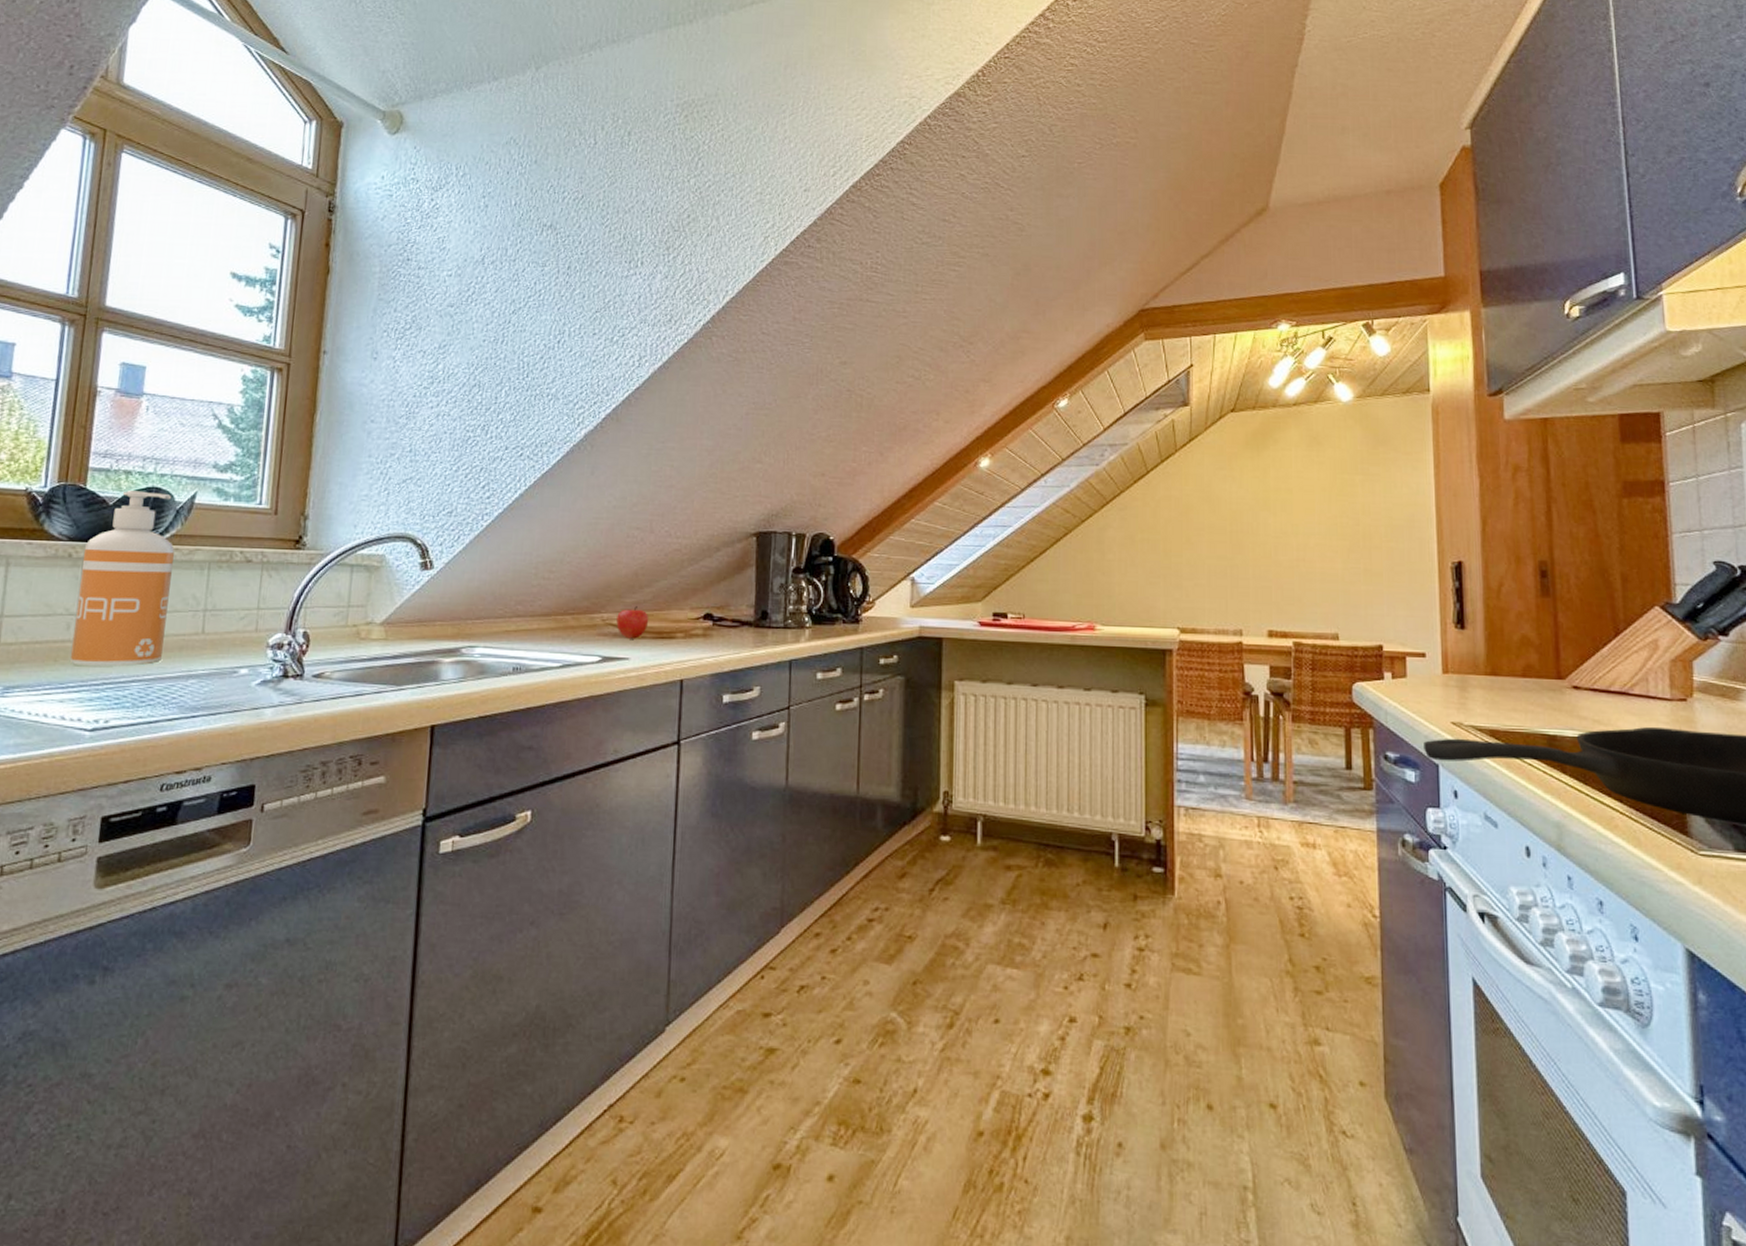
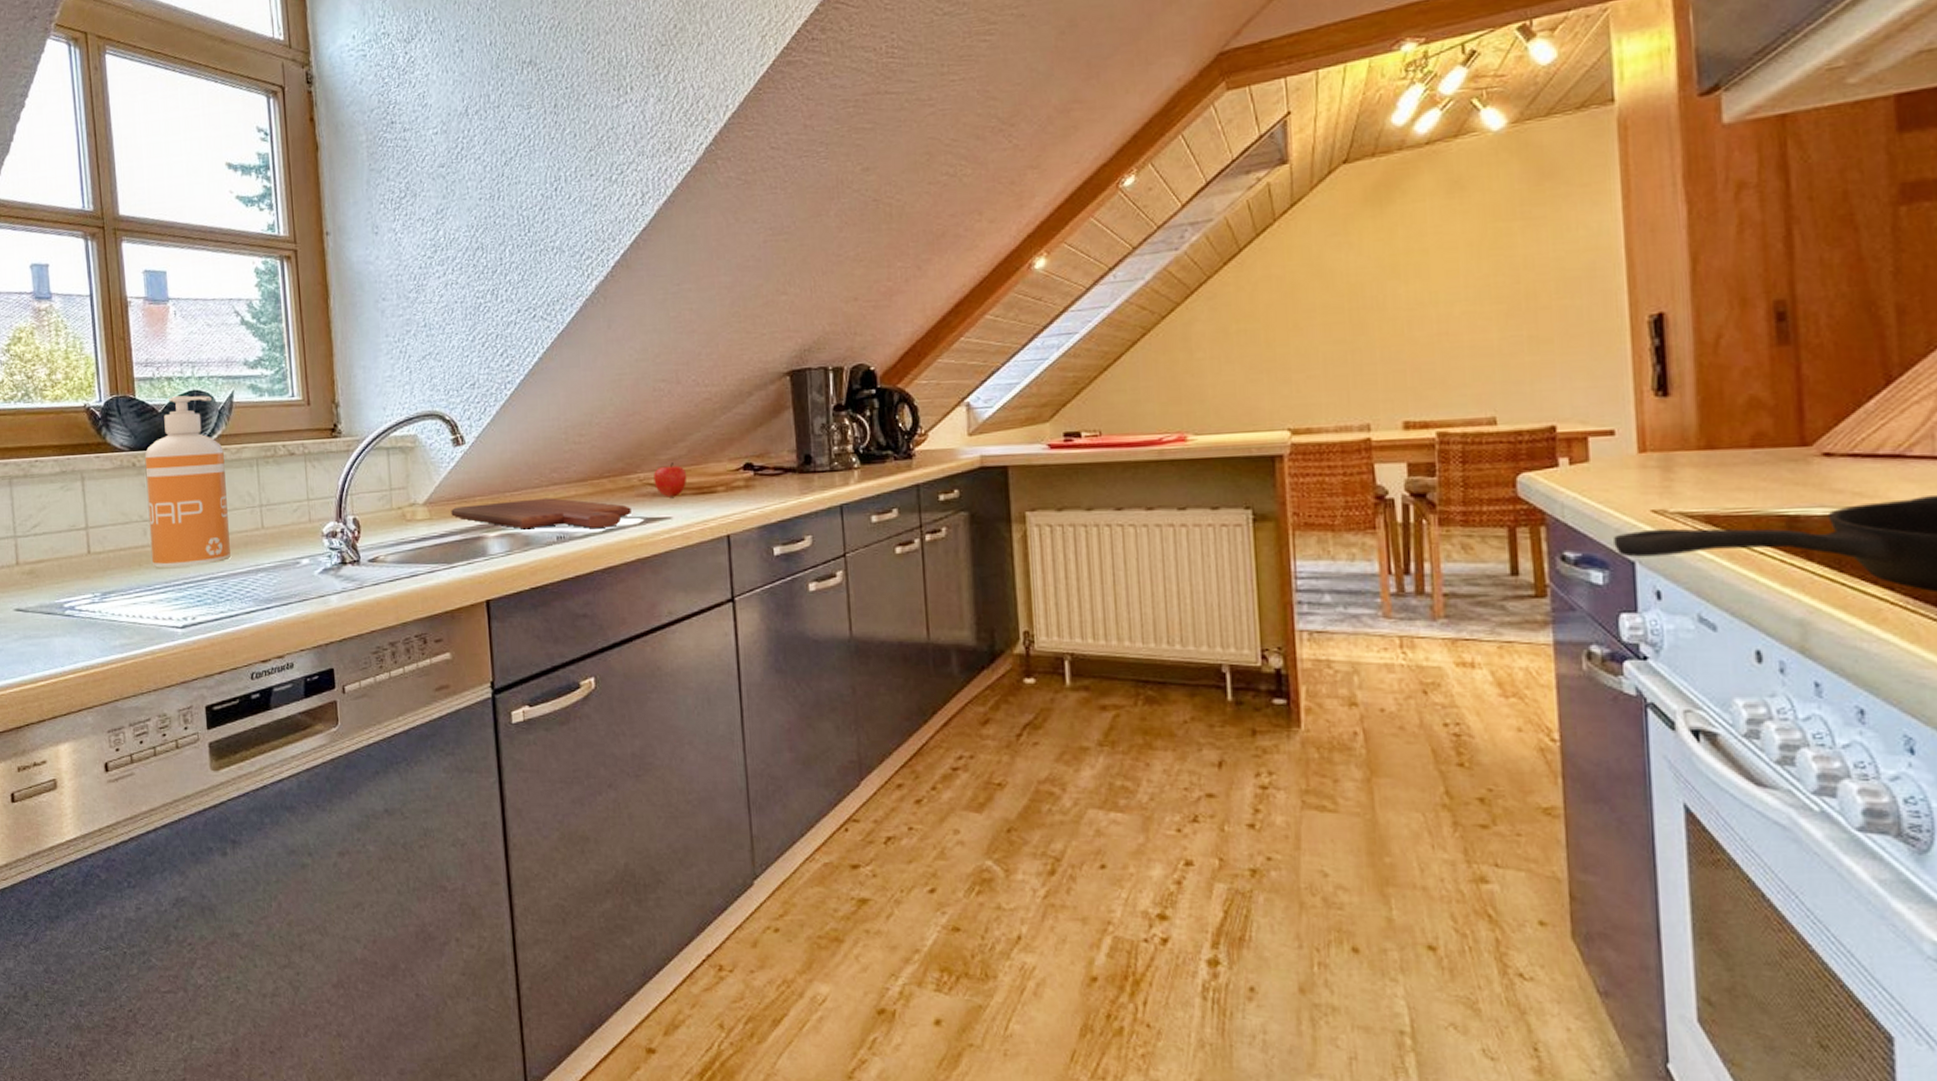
cutting board: none [408,628,591,663] -> present [451,498,632,530]

